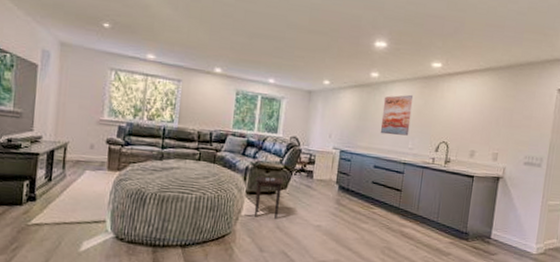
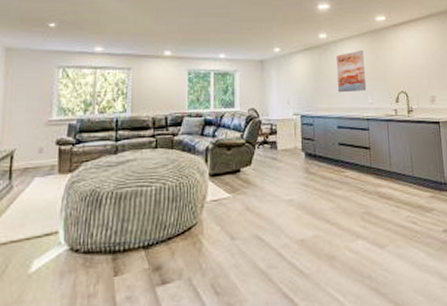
side table: present [253,175,284,219] -> none [217,154,247,201]

